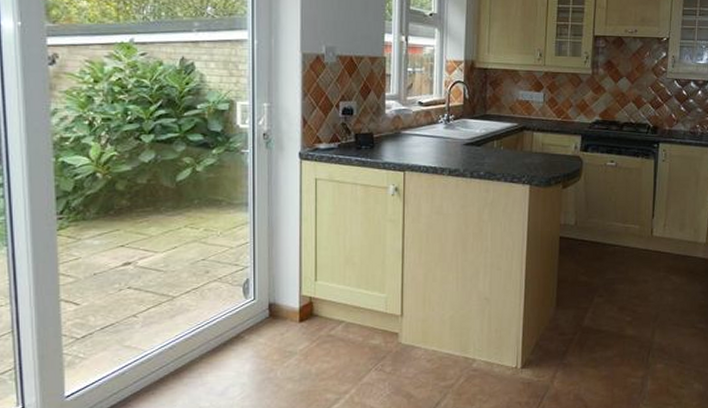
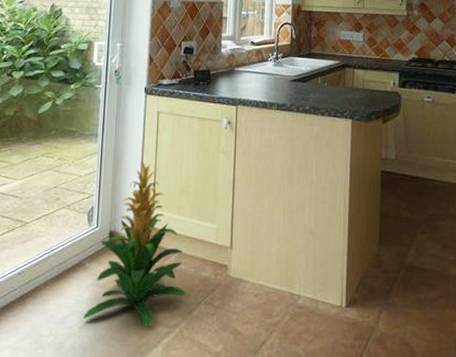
indoor plant: none [245,231,357,395] -> present [82,161,187,328]

